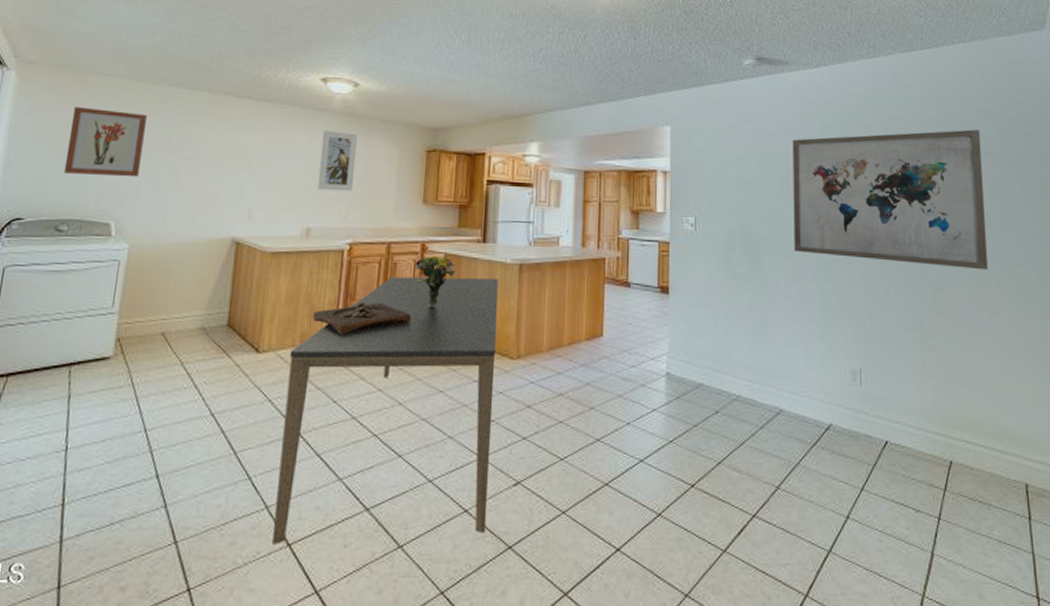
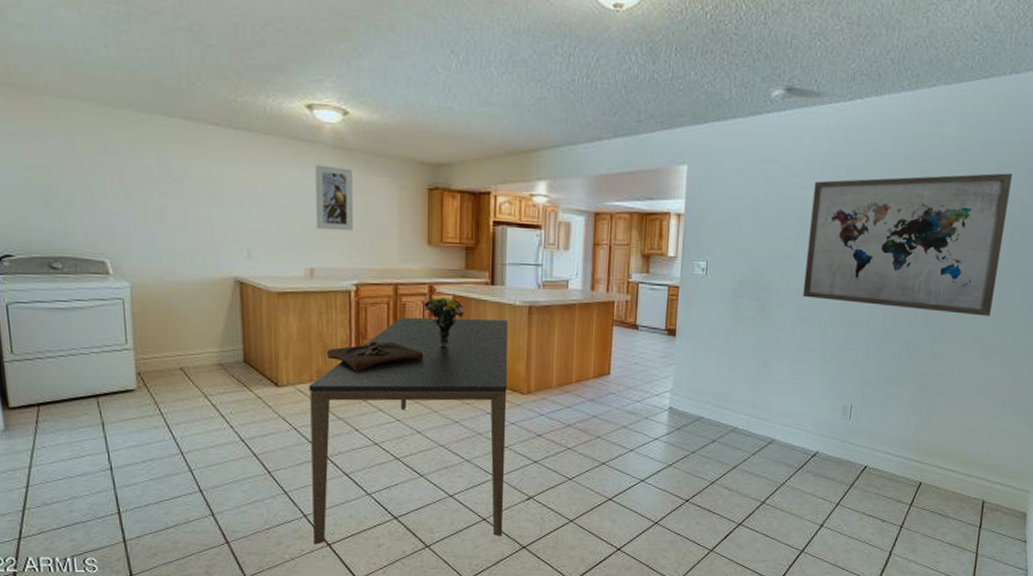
wall art: present [63,106,147,178] -> none [36,134,124,214]

